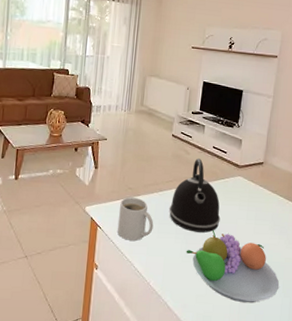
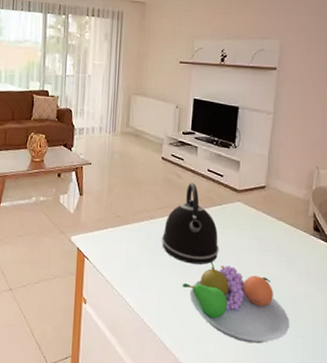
mug: present [117,197,154,241] -> none [106,226,145,273]

